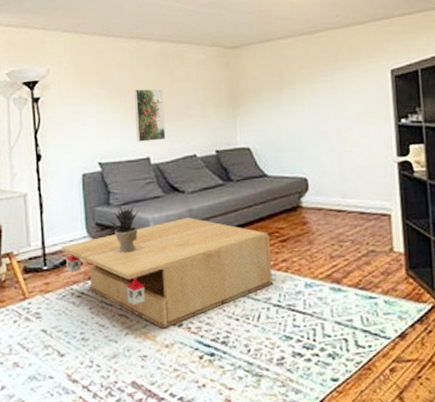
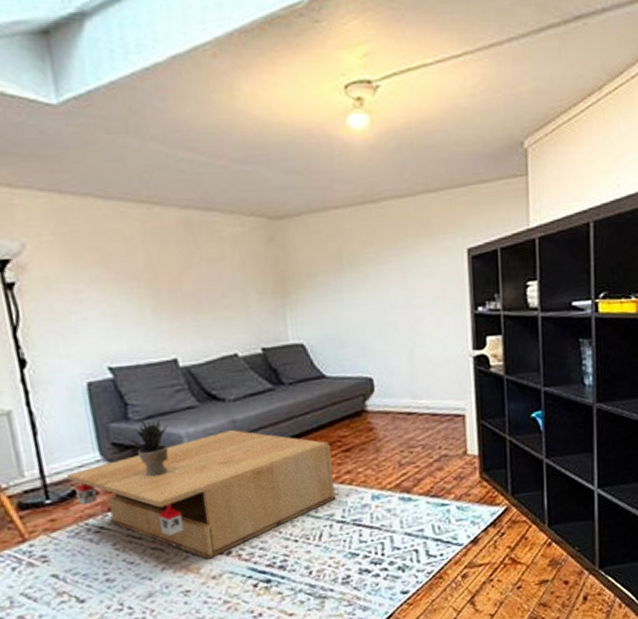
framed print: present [134,89,166,142] -> none [150,271,197,340]

